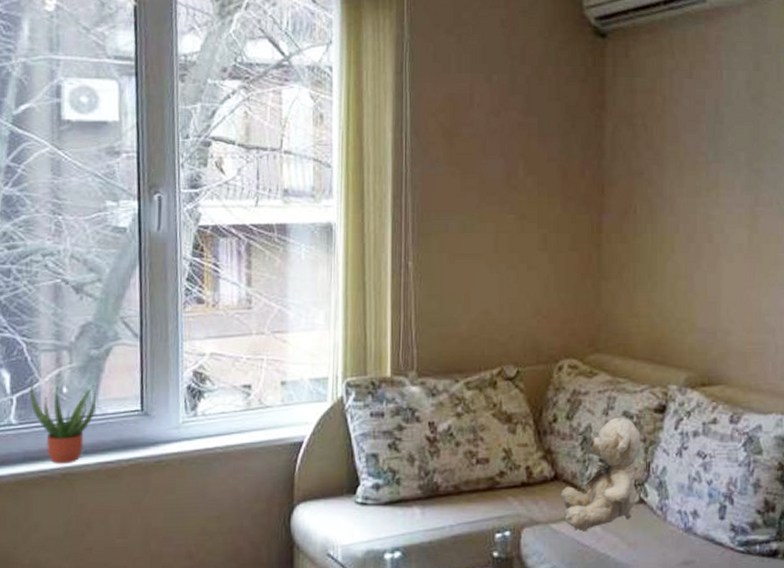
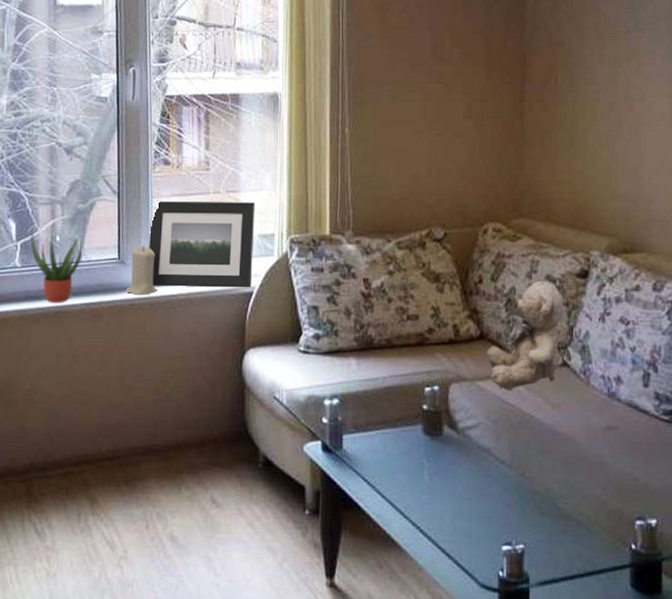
candle: none [150,395,189,452] -> present [125,245,157,296]
picture frame: none [178,343,306,440] -> present [148,201,255,288]

